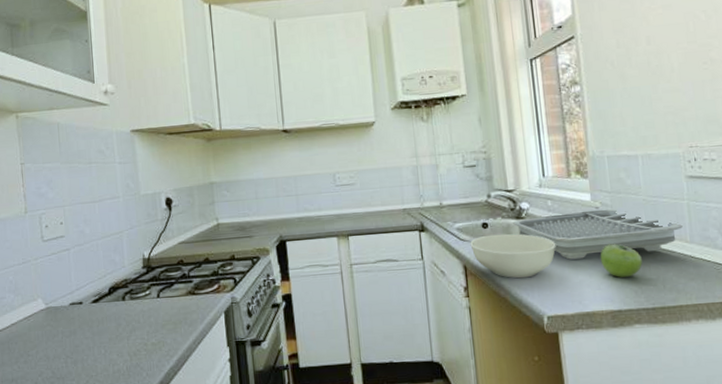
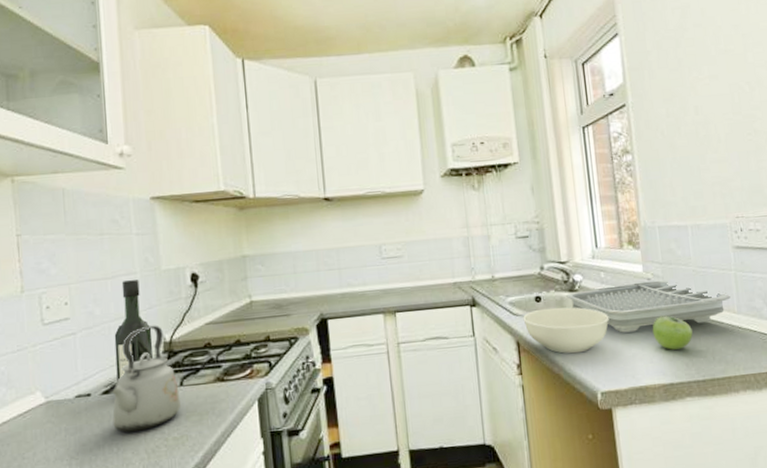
kettle: none [97,243,158,337] -> present [108,325,181,433]
bottle: none [101,202,134,292] -> present [114,279,153,381]

